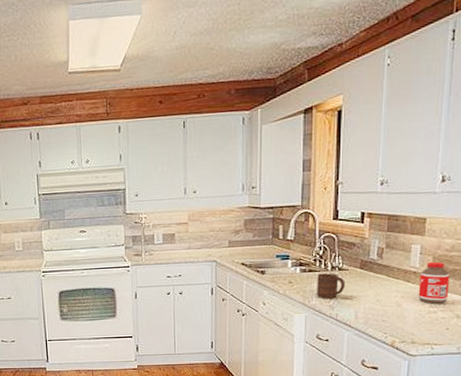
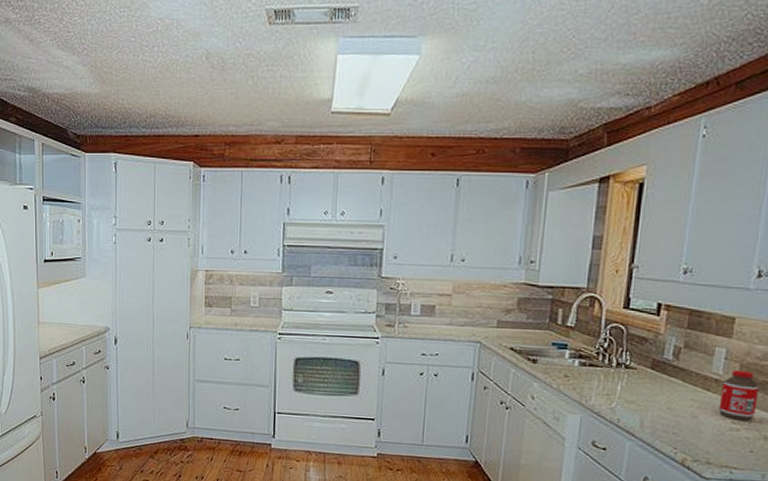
cup: present [317,273,346,299] -> none [597,369,632,401]

